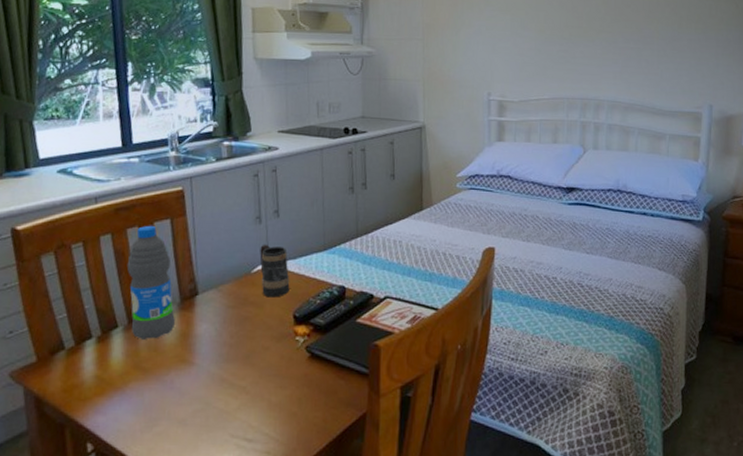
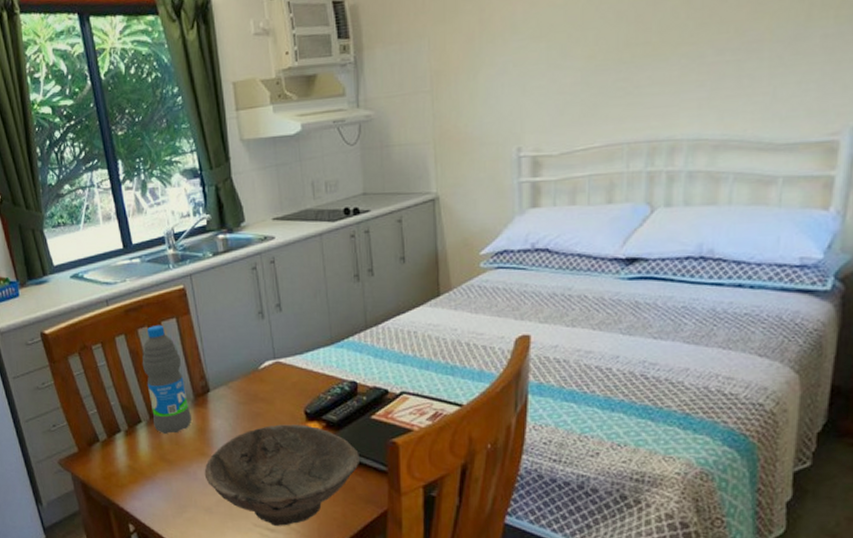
bowl: none [182,328,343,435] -> present [204,424,359,526]
mug: present [259,244,290,298] -> none [265,339,299,394]

